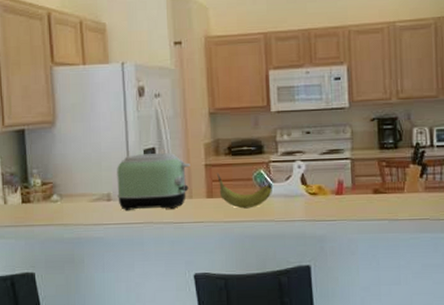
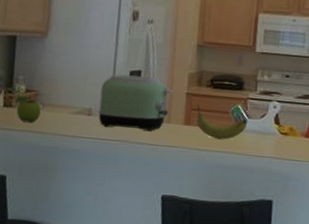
fruit: none [31,189,60,217] -> present [13,95,41,123]

